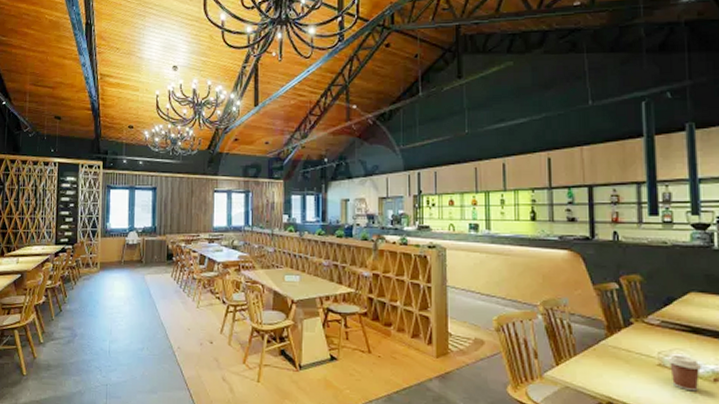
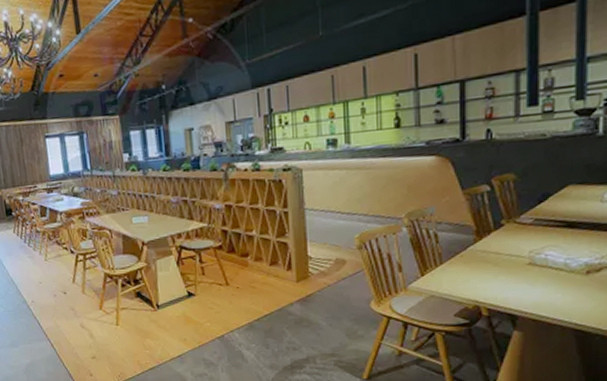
coffee cup: present [668,354,701,392] -> none [539,251,574,286]

